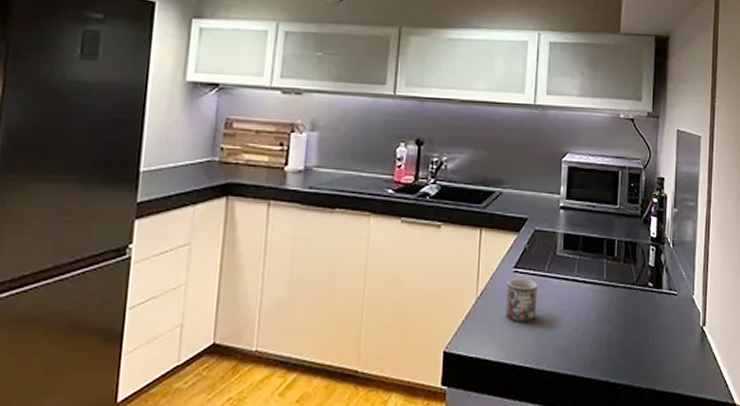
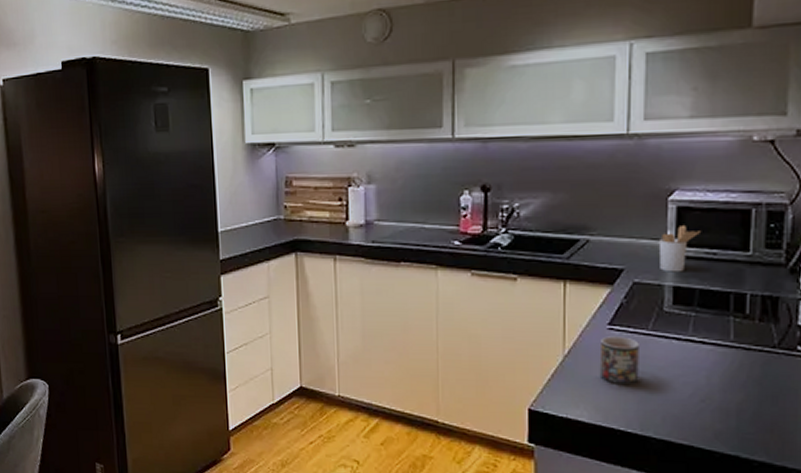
utensil holder: none [554,183,584,222] -> present [658,226,700,272]

